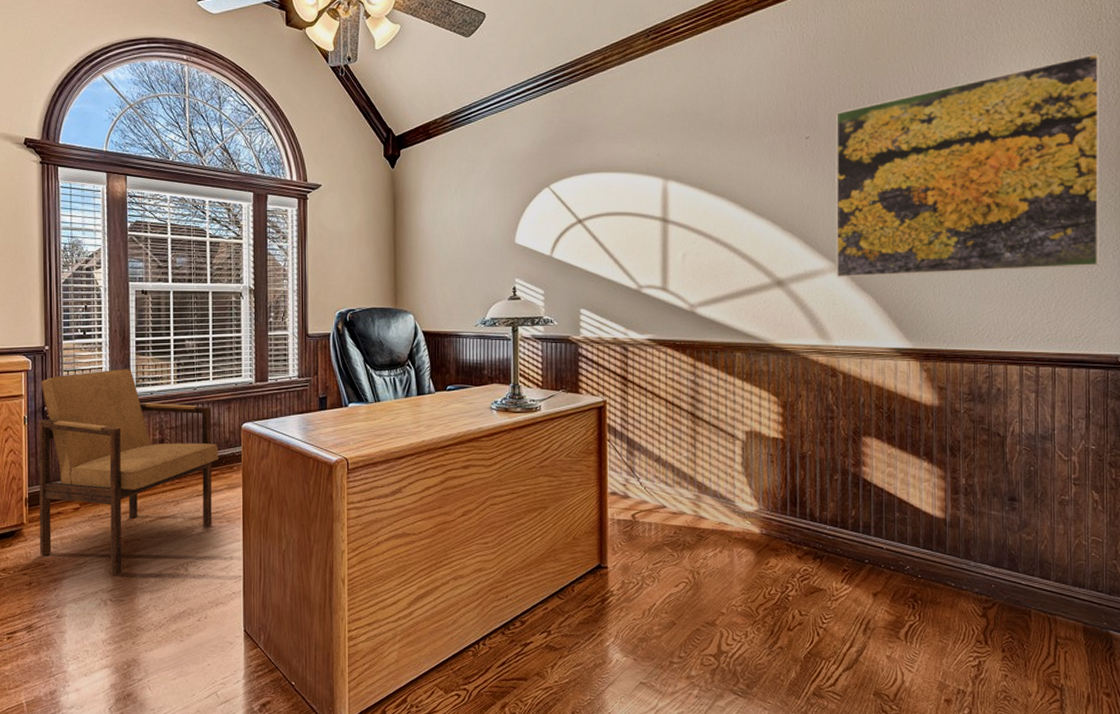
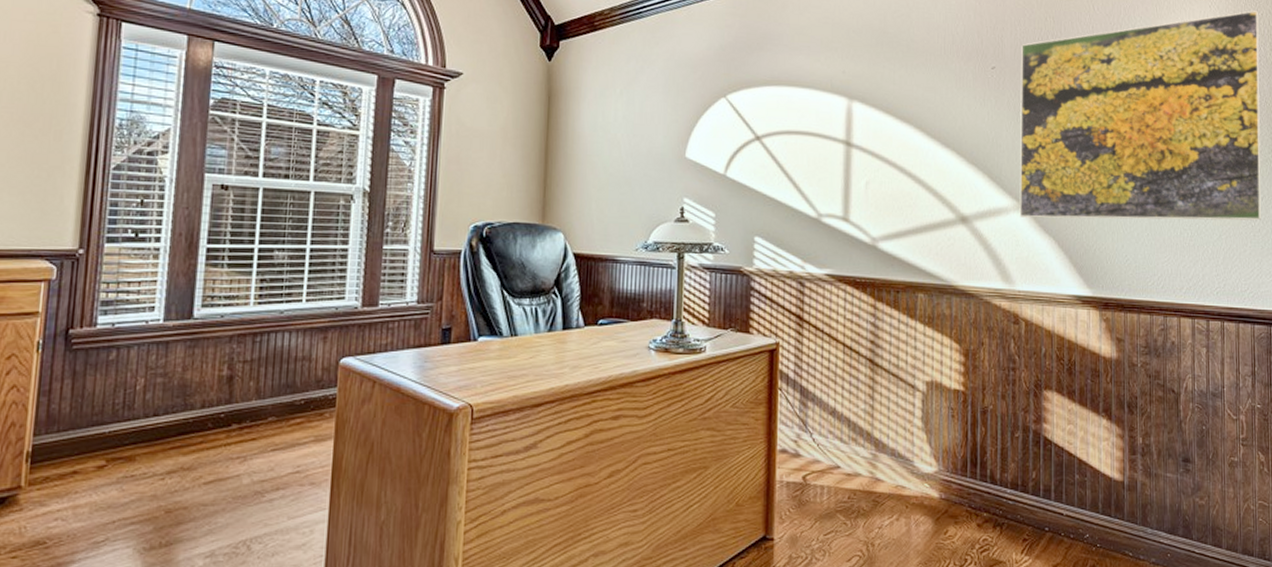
armchair: present [38,368,219,576] -> none [41,283,307,558]

